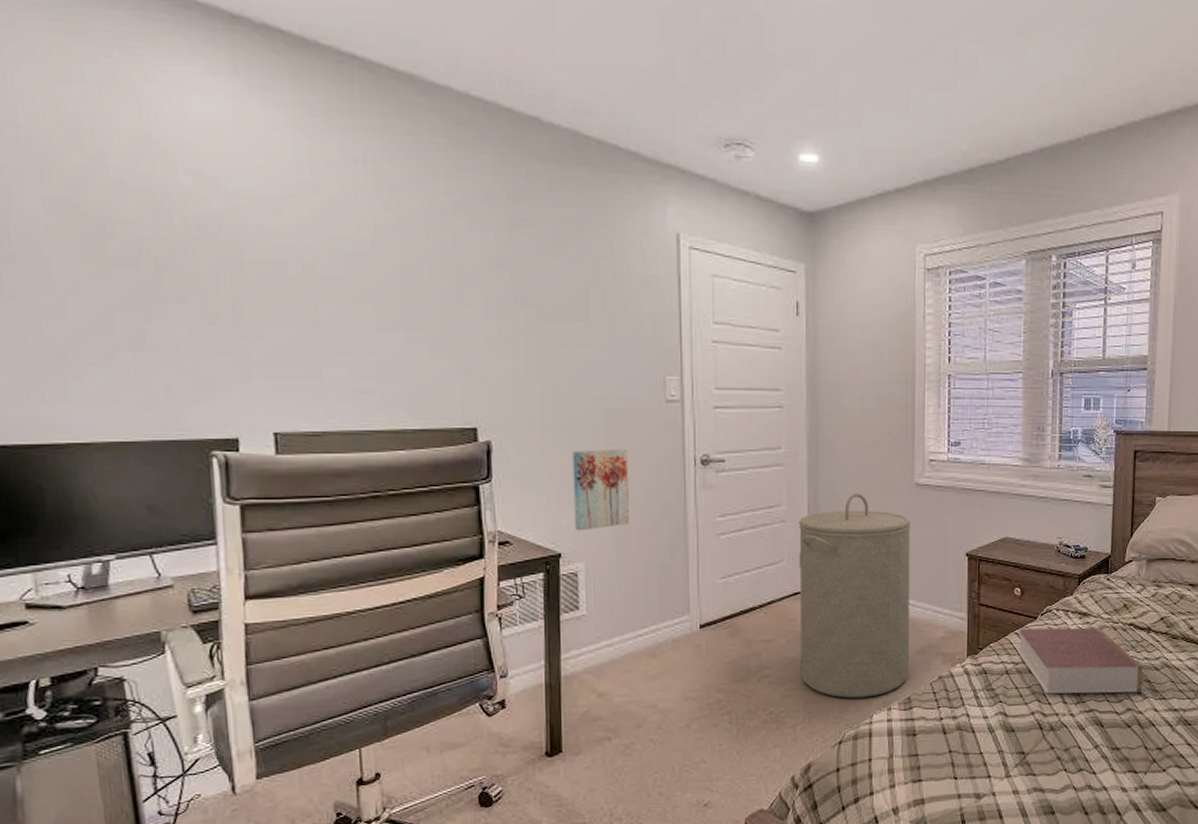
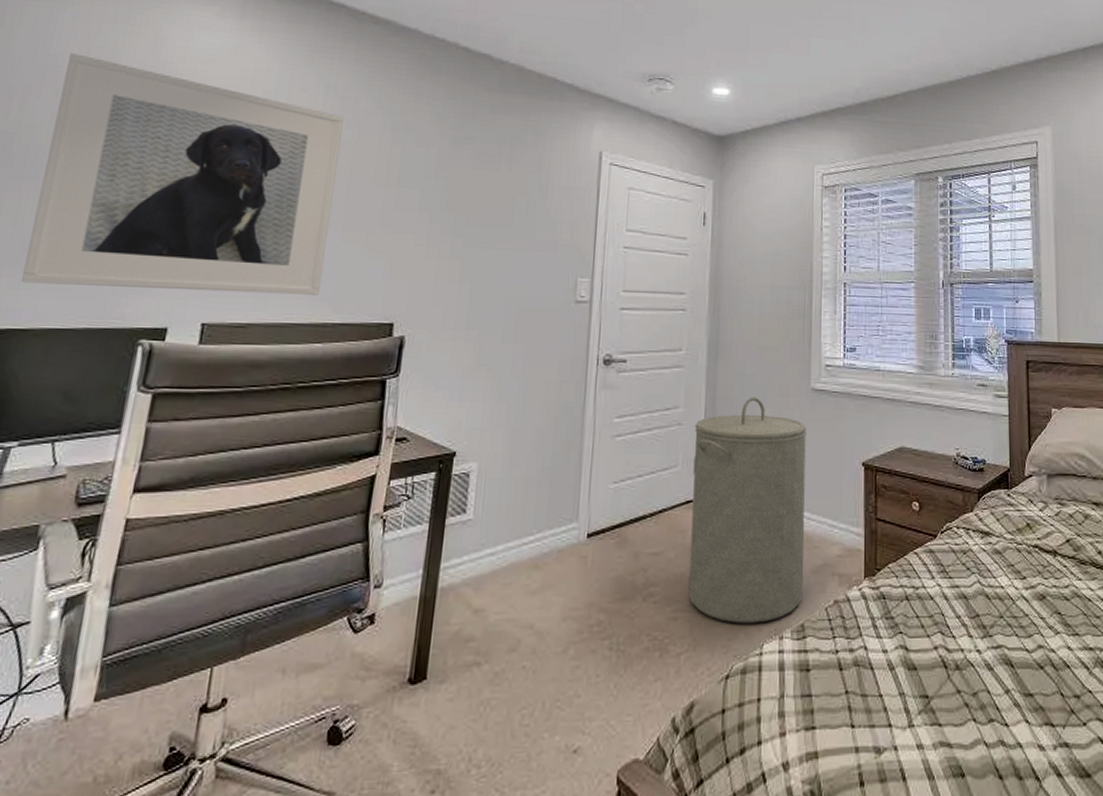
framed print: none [42,124,393,400] -> present [21,53,344,295]
wall art: present [572,449,629,531] -> none [473,346,534,429]
book: present [1017,628,1143,694] -> none [917,548,1052,627]

